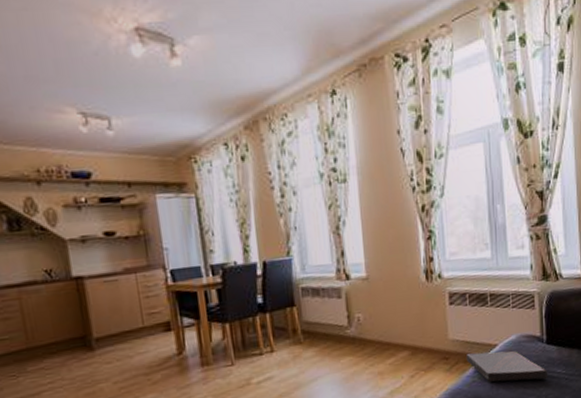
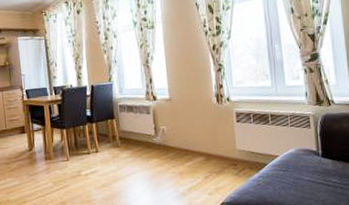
book: present [466,351,548,383] -> none [251,161,325,187]

